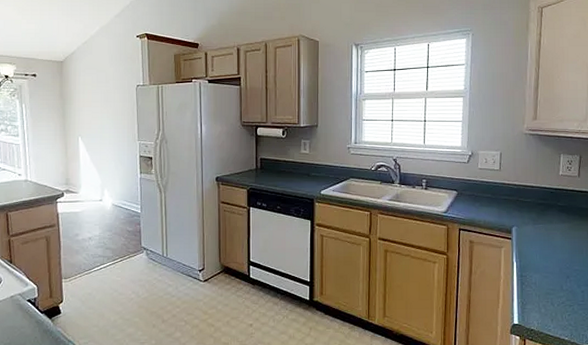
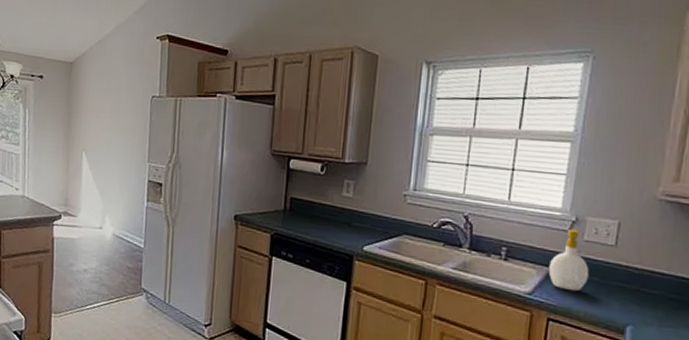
soap bottle: none [456,161,484,207] -> present [548,229,589,292]

